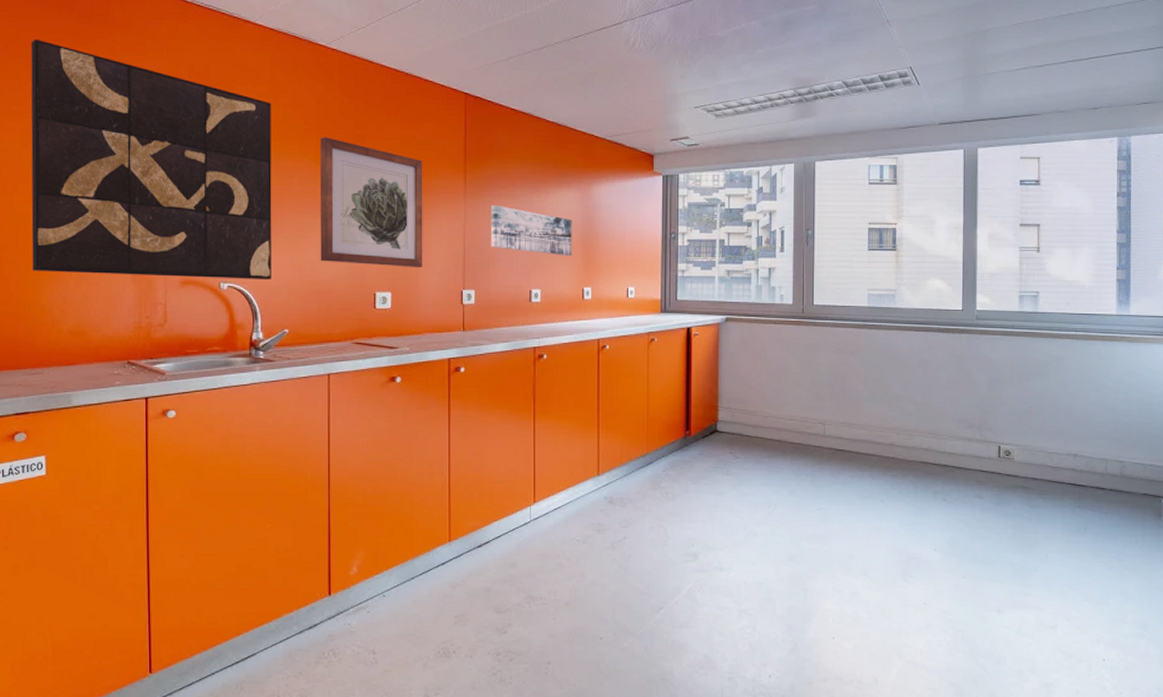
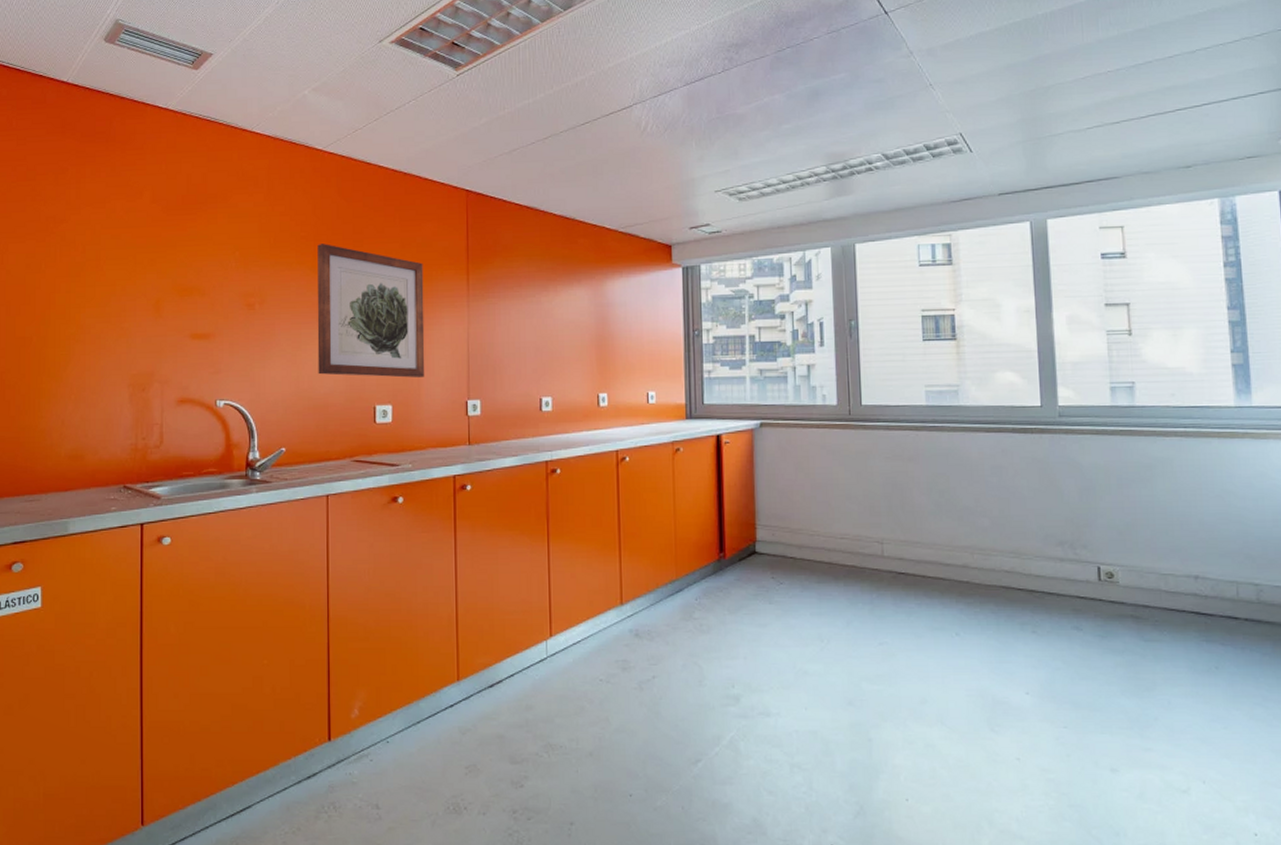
wall art: present [31,38,272,279] -> none [33,160,269,396]
wall art: present [490,205,572,256] -> none [495,307,585,360]

